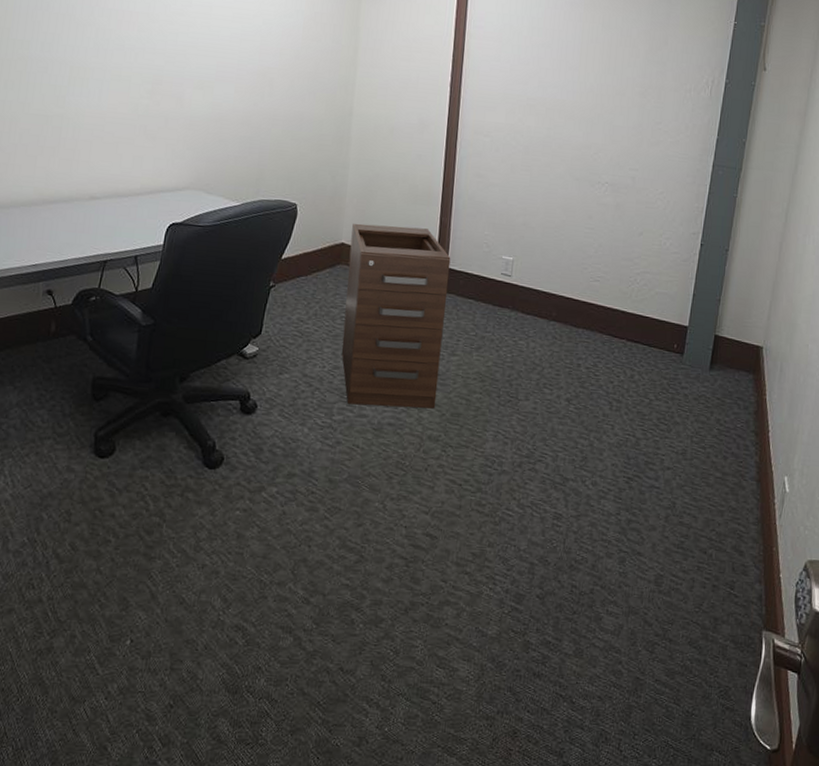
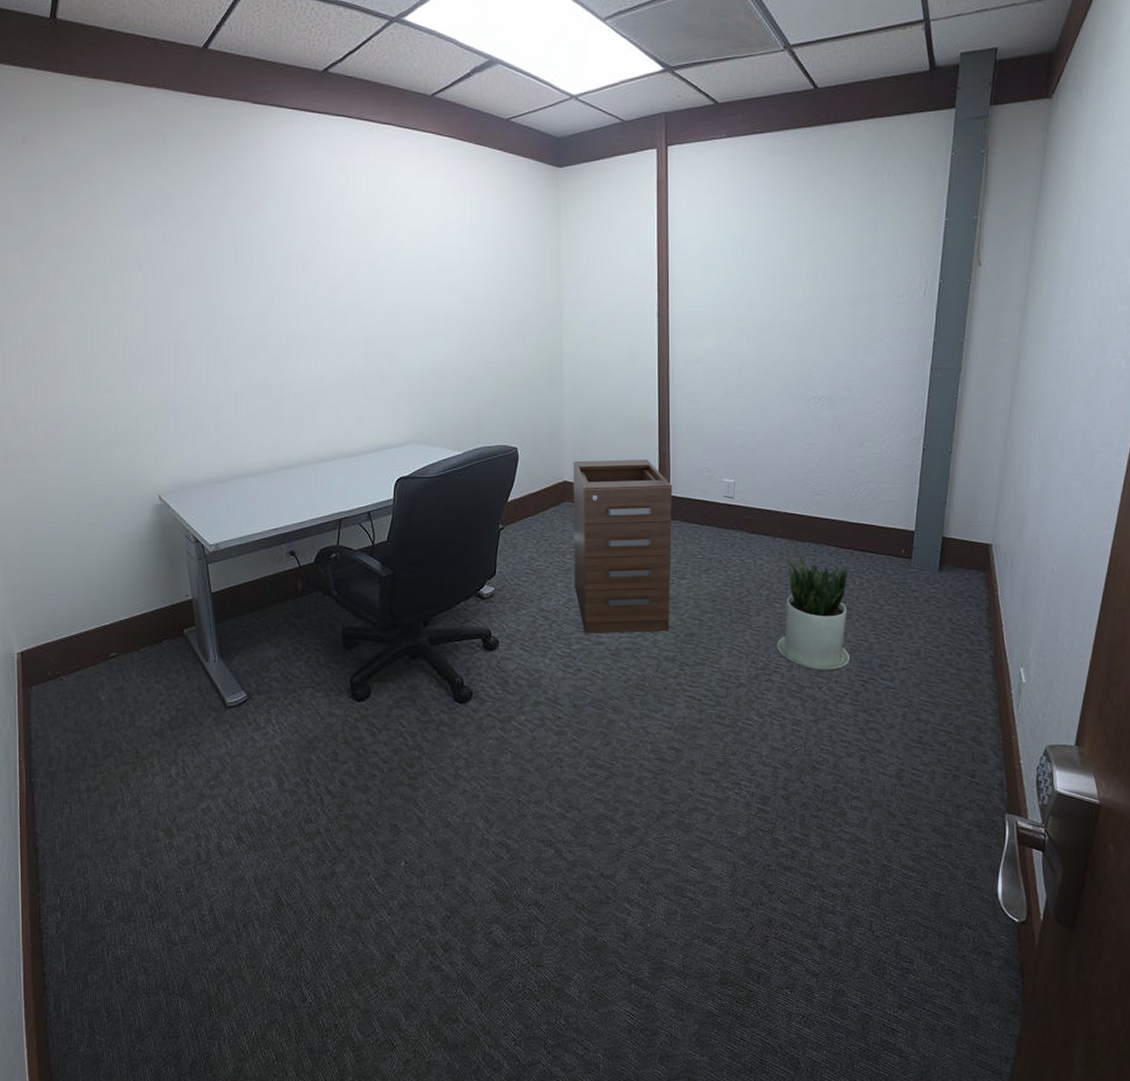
planter: none [543,341,621,465] -> present [777,555,850,671]

